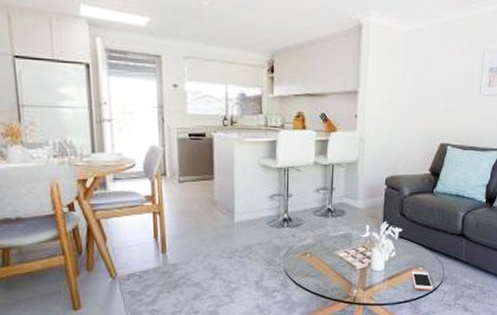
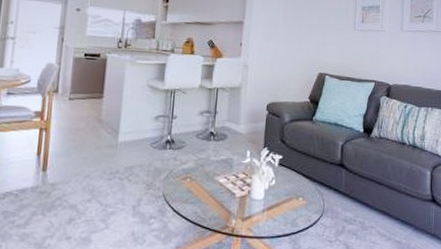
cell phone: present [411,271,434,290] -> none [291,201,314,224]

